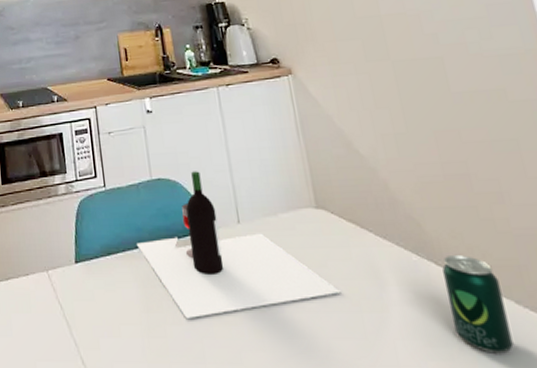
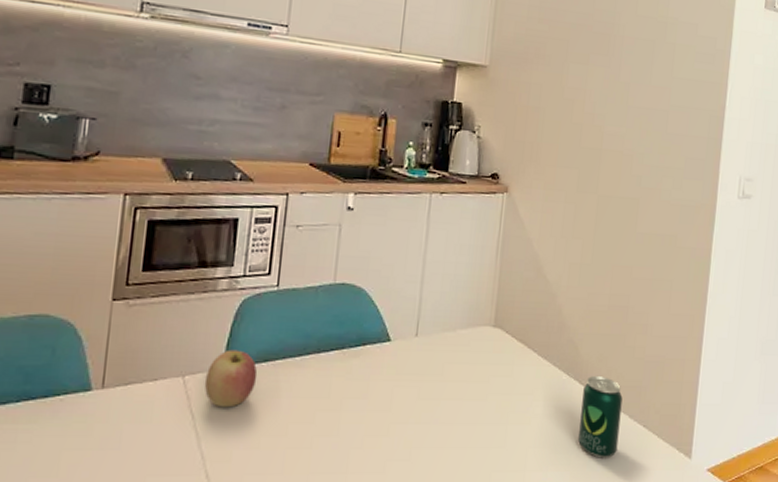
apple: none [64,245,106,298] -> present [204,349,258,408]
wine bottle: present [137,171,341,318] -> none [301,279,494,429]

